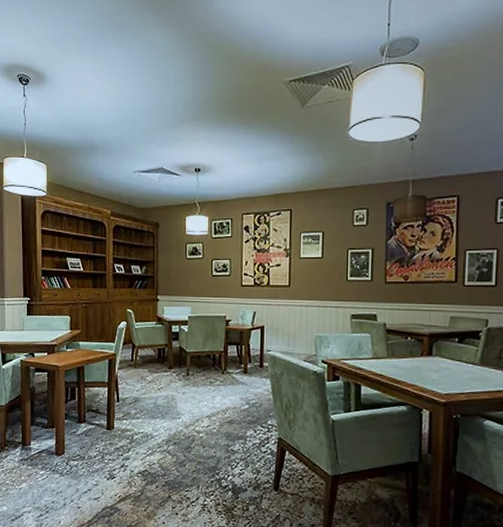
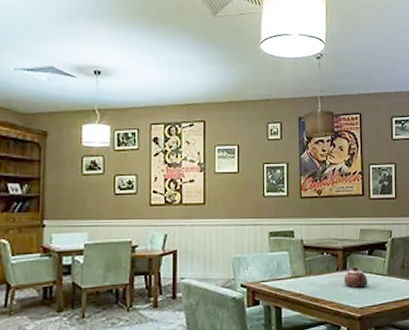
teapot: none [429,353,456,374] -> present [344,266,368,288]

